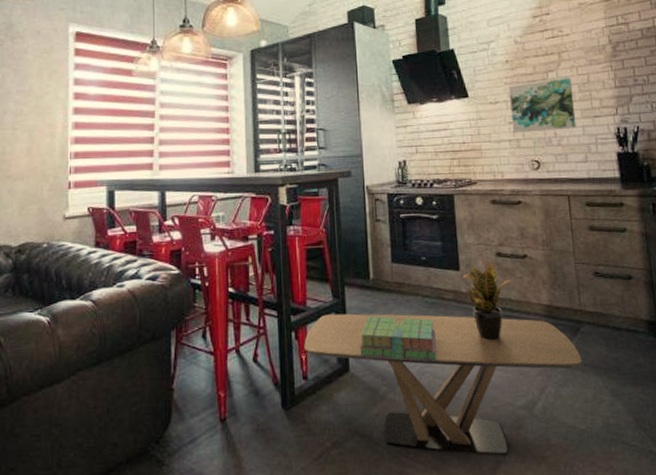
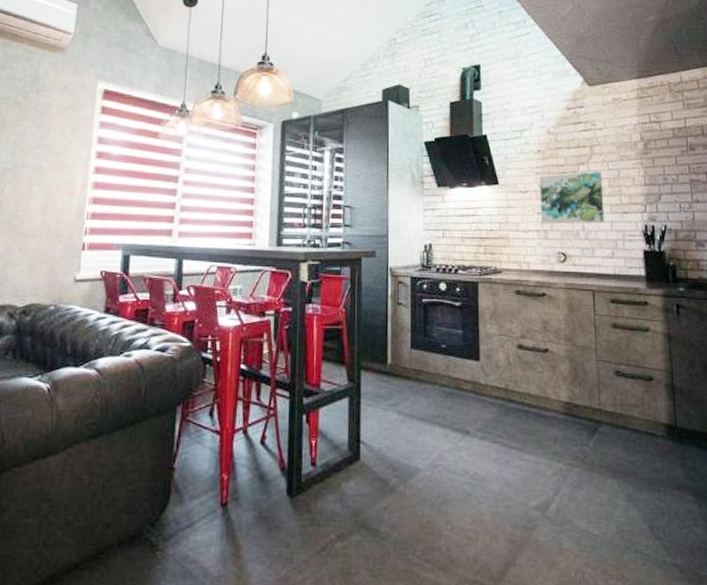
coffee table: present [304,313,582,455] -> none [315,398,599,557]
stack of books: present [359,316,437,362] -> none [372,403,451,455]
potted plant: present [461,261,512,340] -> none [481,353,532,435]

